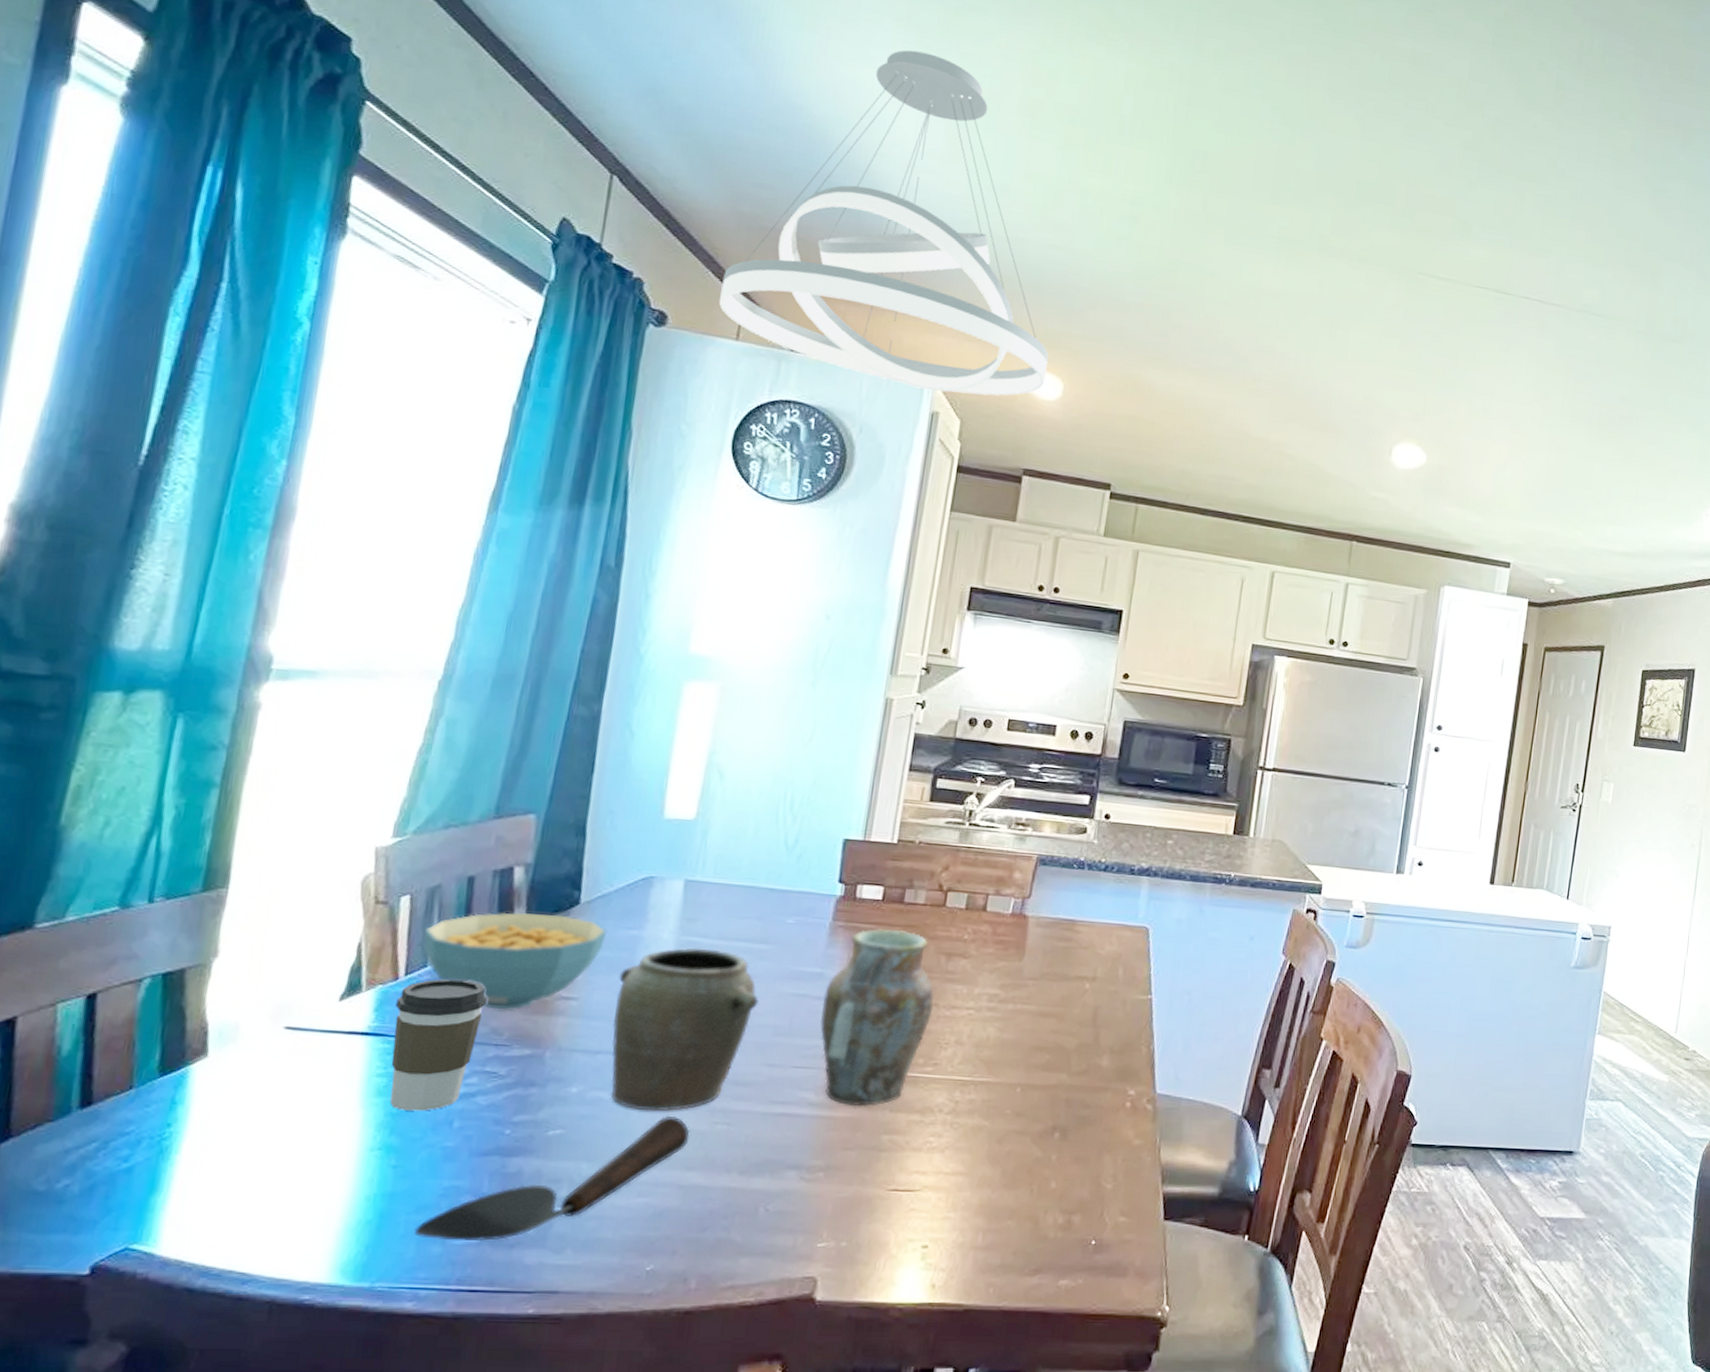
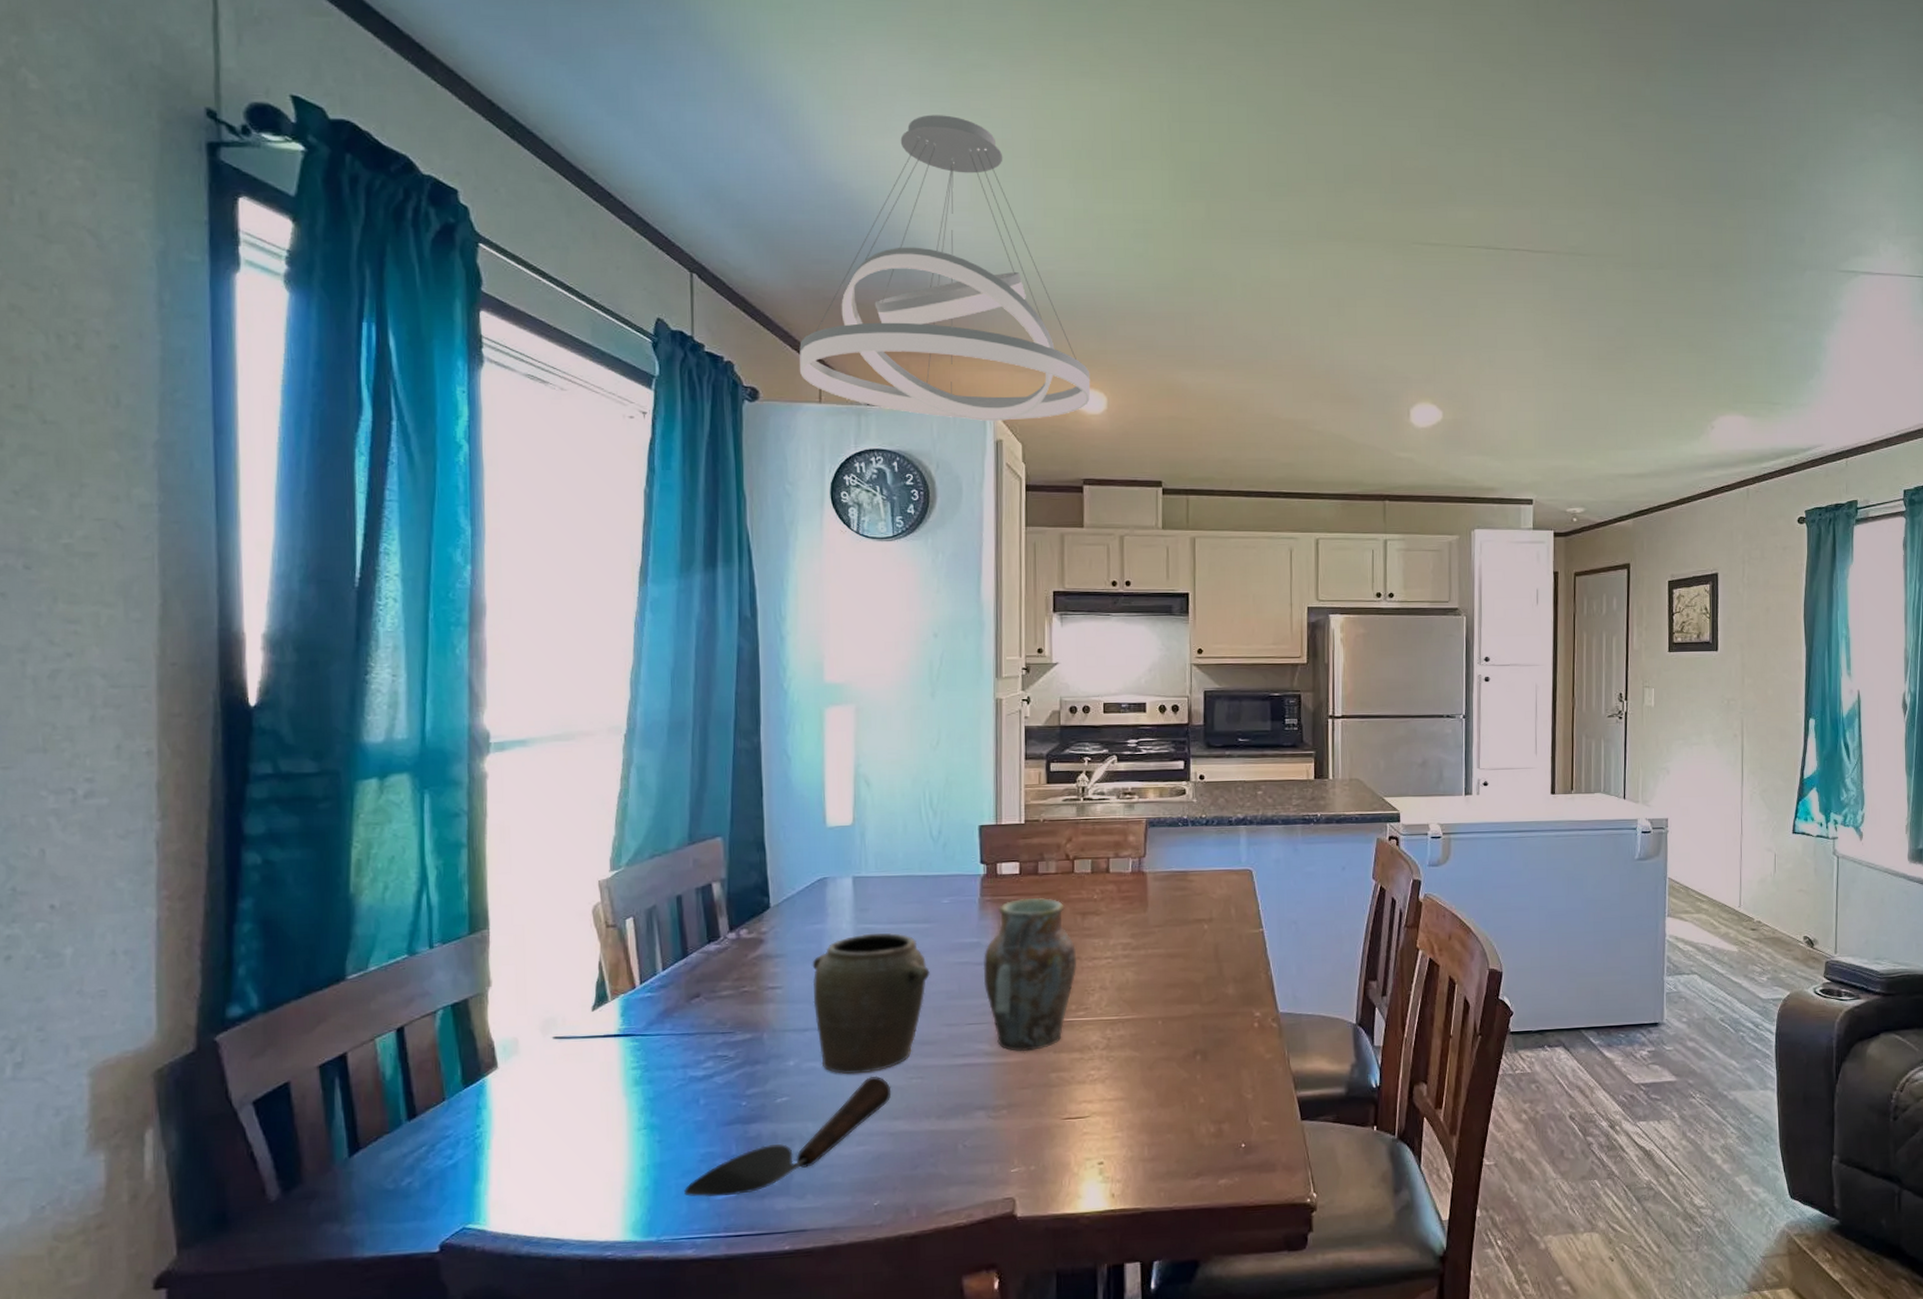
coffee cup: present [390,978,487,1111] -> none [637,982,709,1095]
cereal bowl: present [423,912,608,1009] -> none [649,919,797,1003]

